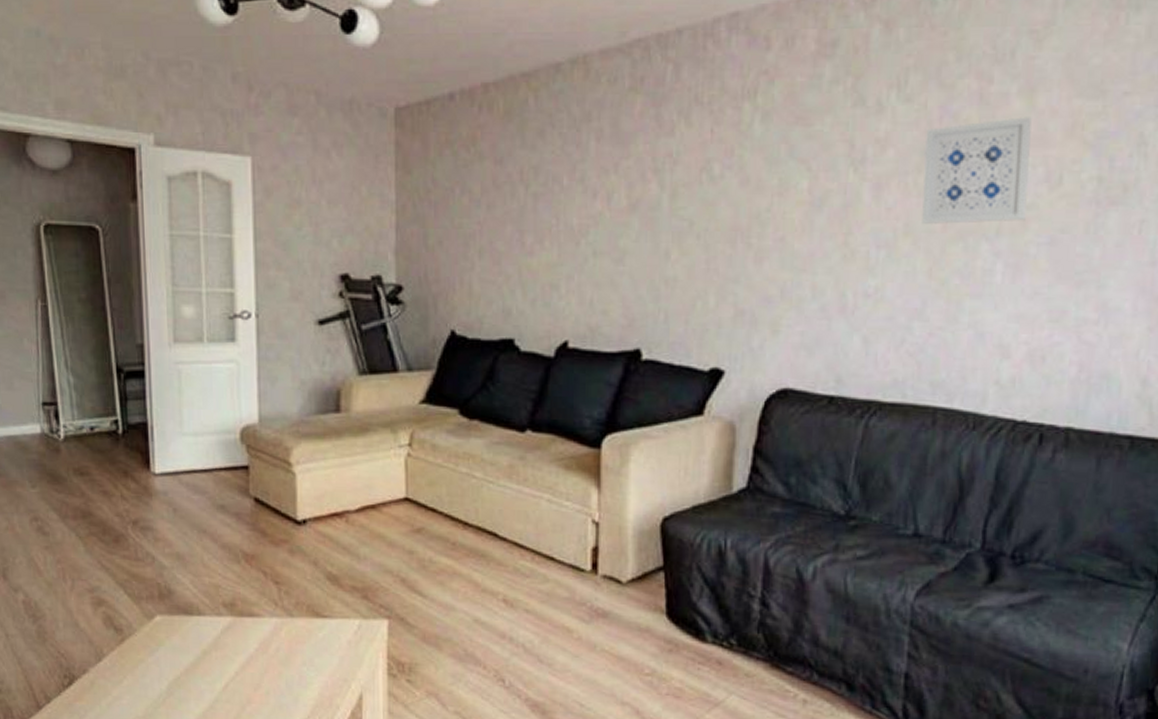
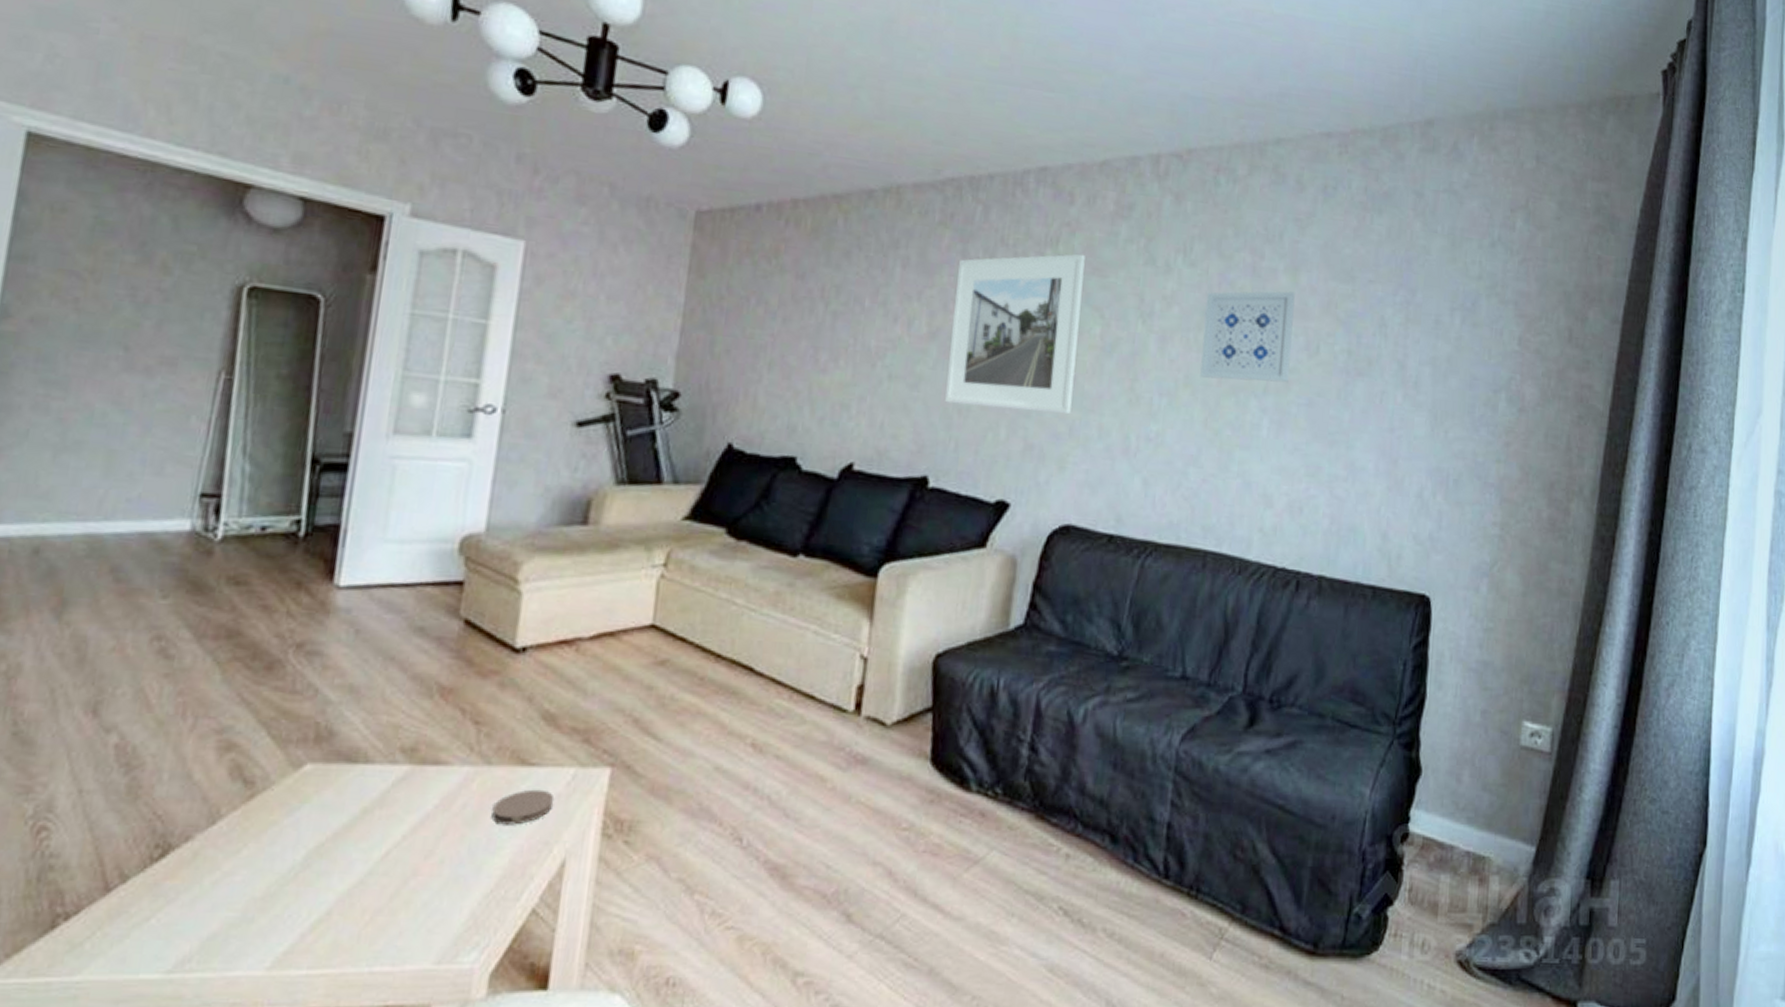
coaster: none [299,636,347,666] -> present [491,789,555,825]
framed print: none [651,103,787,277] -> present [945,253,1085,415]

